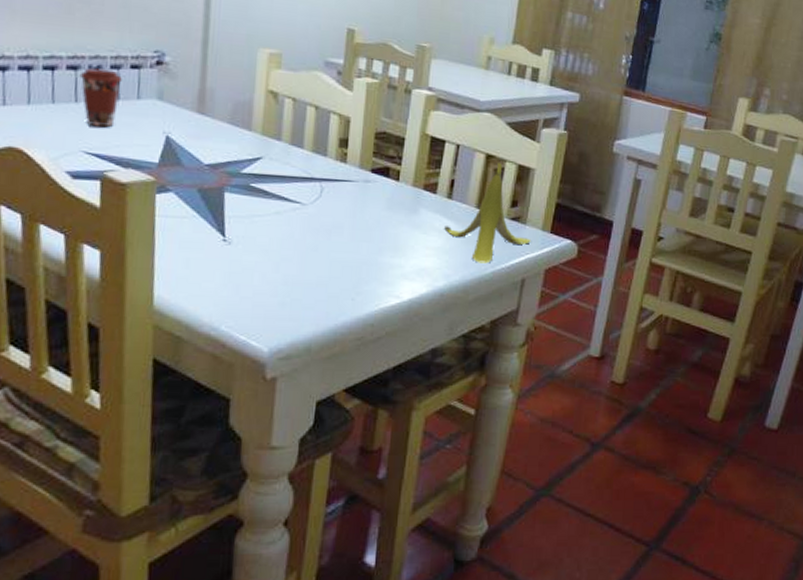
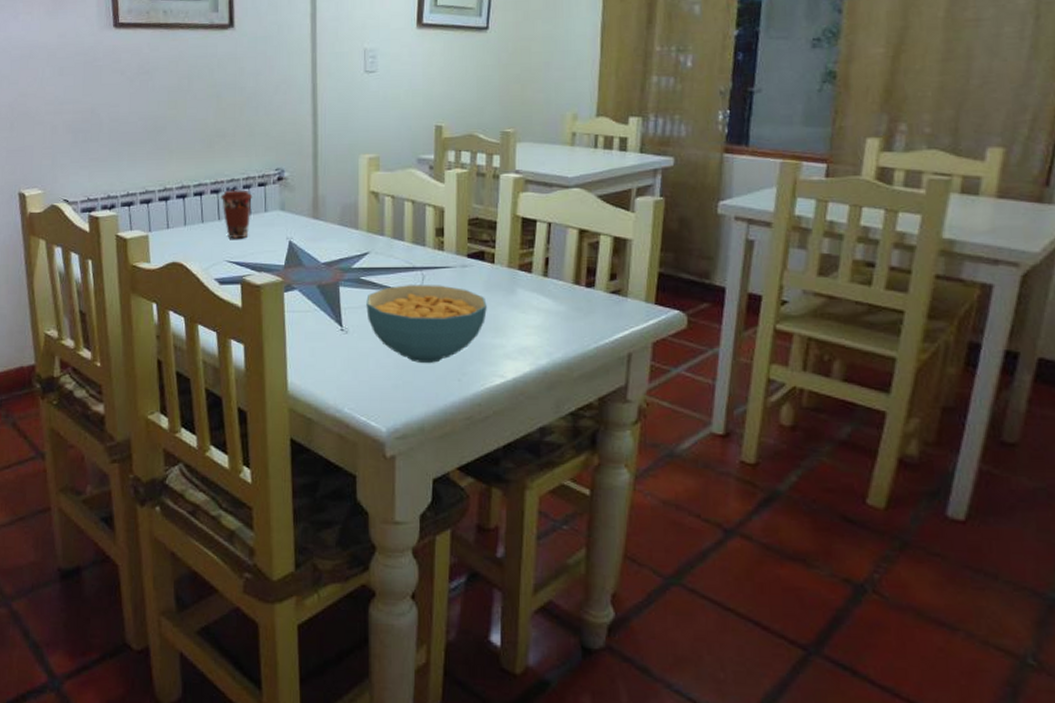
cereal bowl: none [254,196,388,281] -> present [366,285,487,363]
banana peel: present [444,162,531,264] -> none [543,236,634,339]

